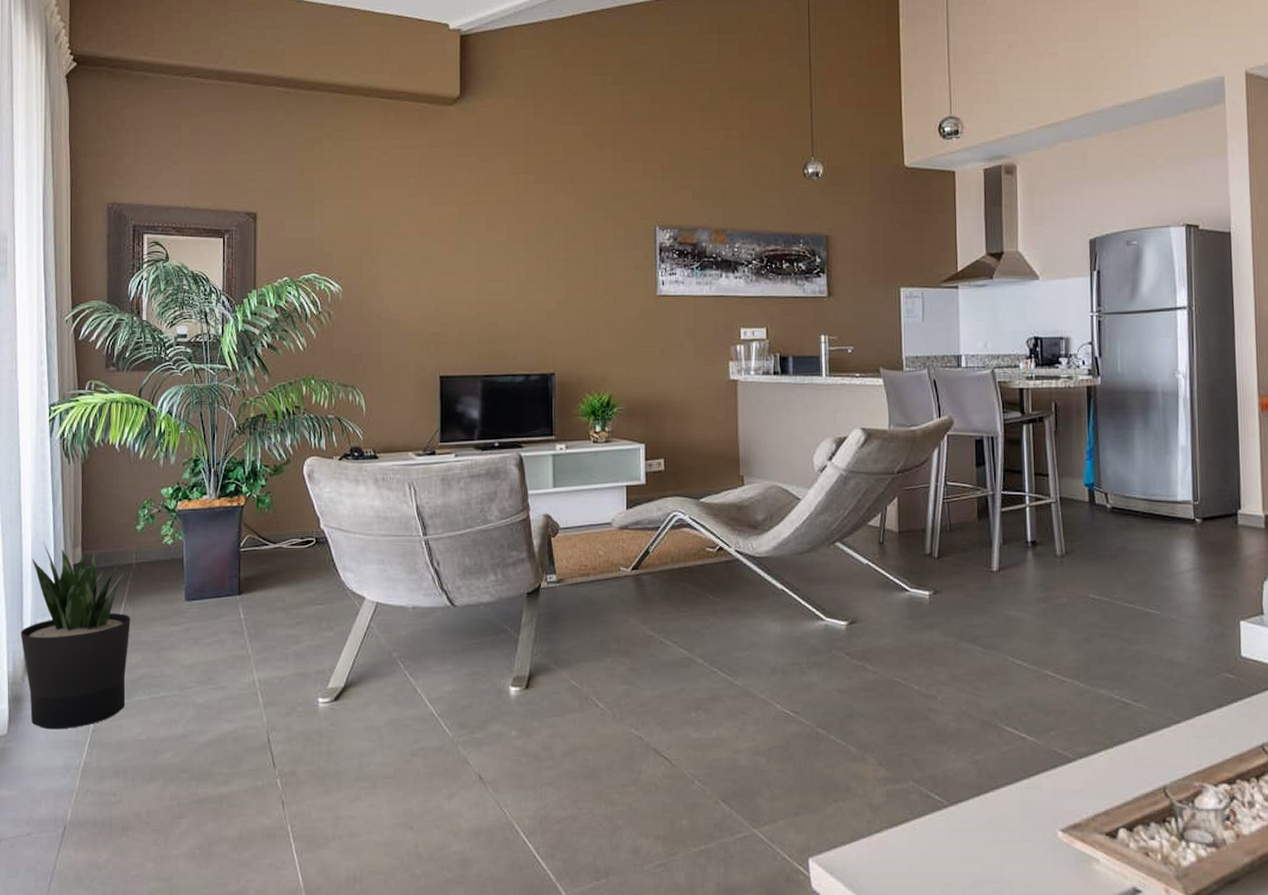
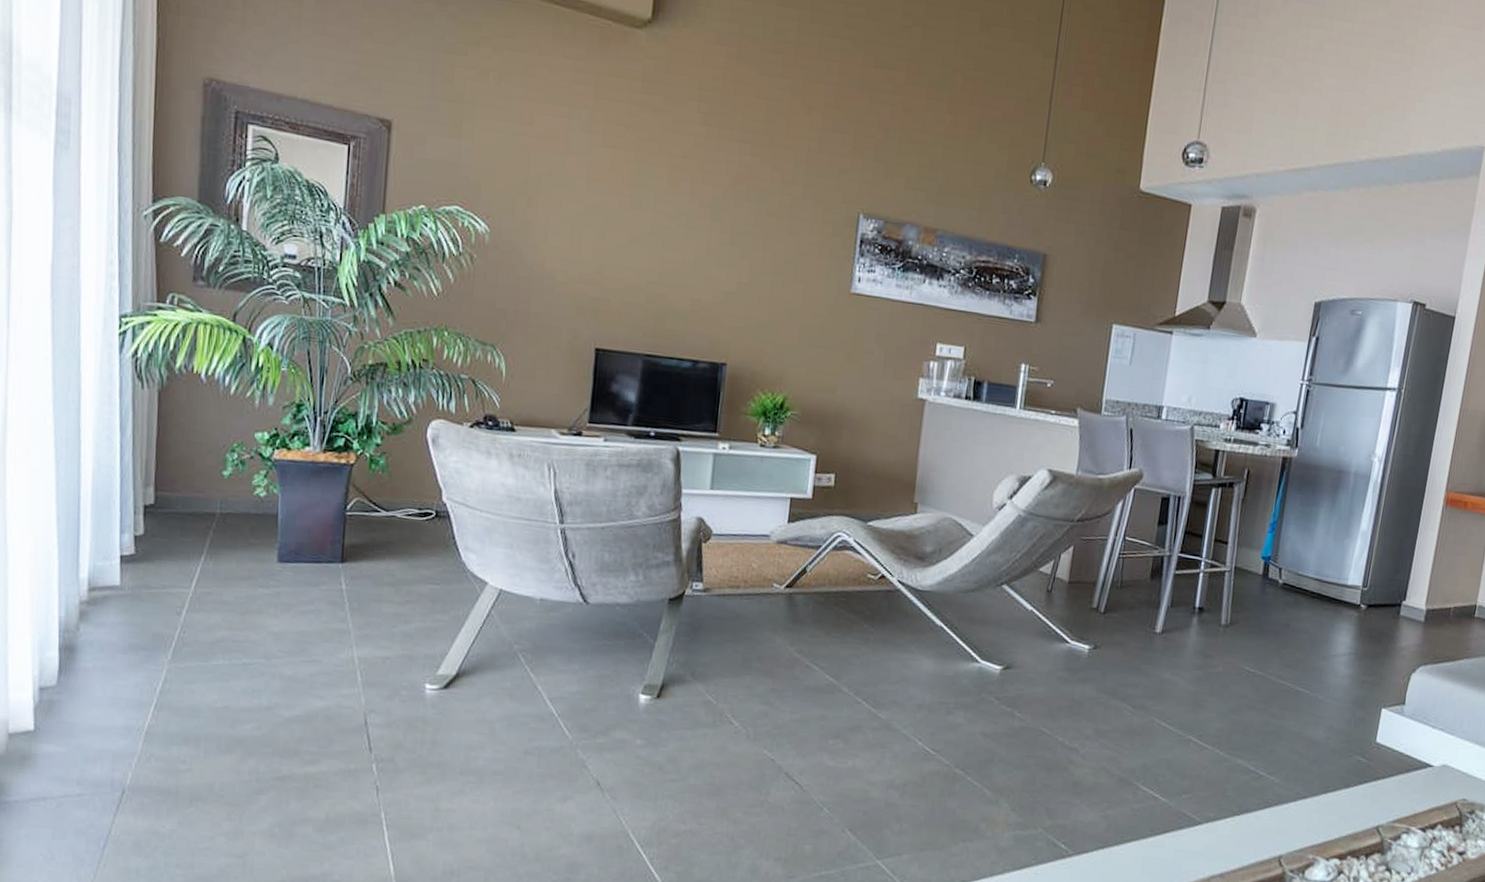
planter: present [20,542,131,730] -> none [75,475,211,687]

